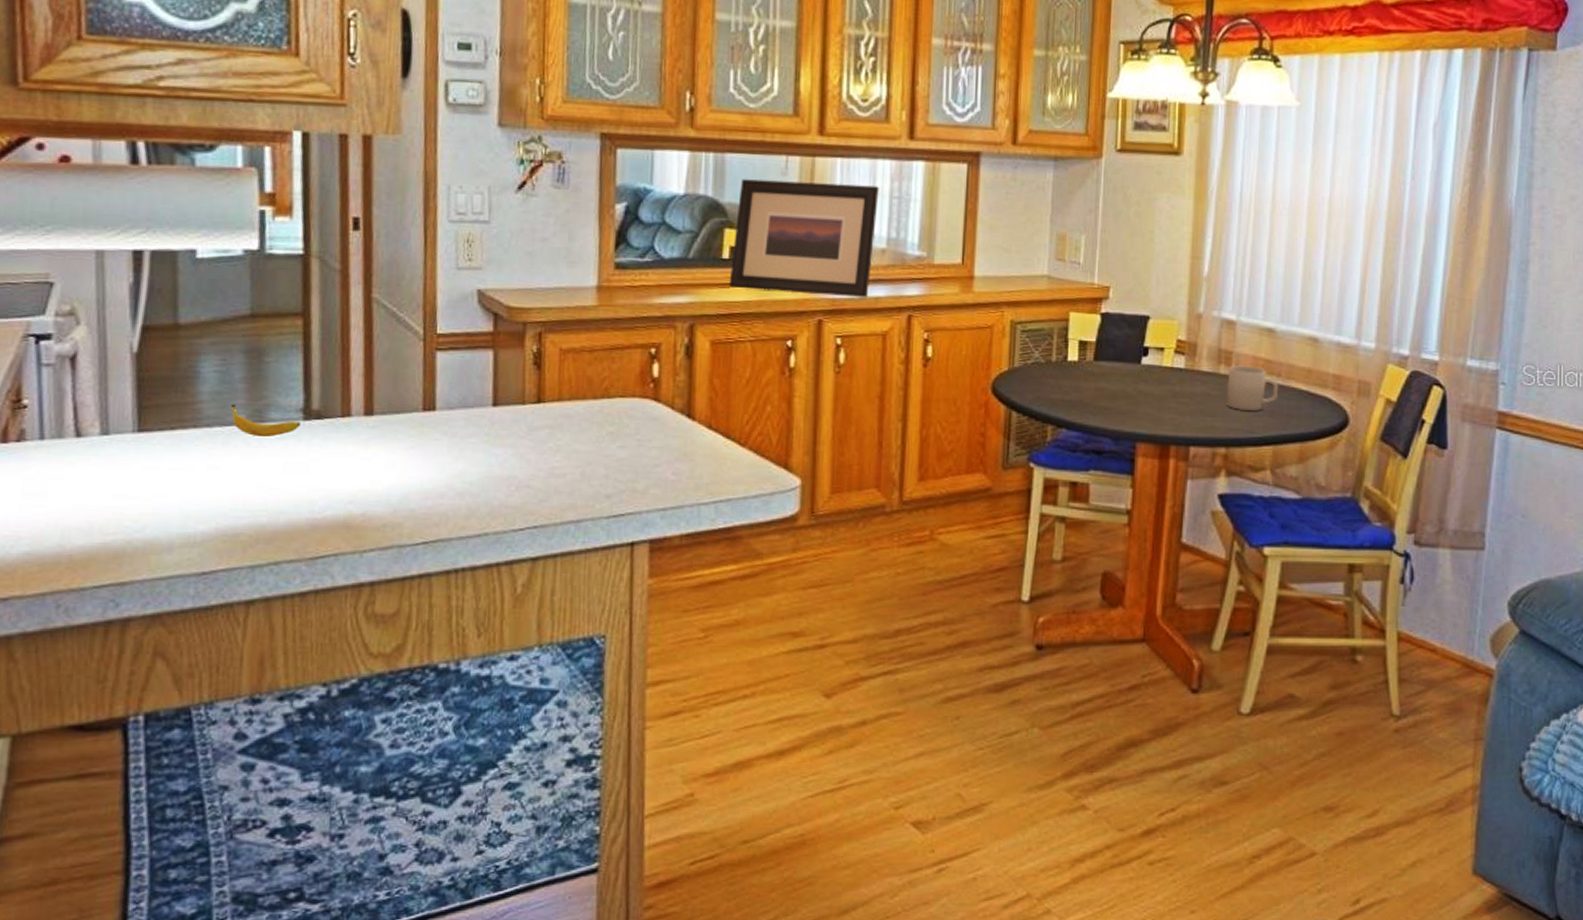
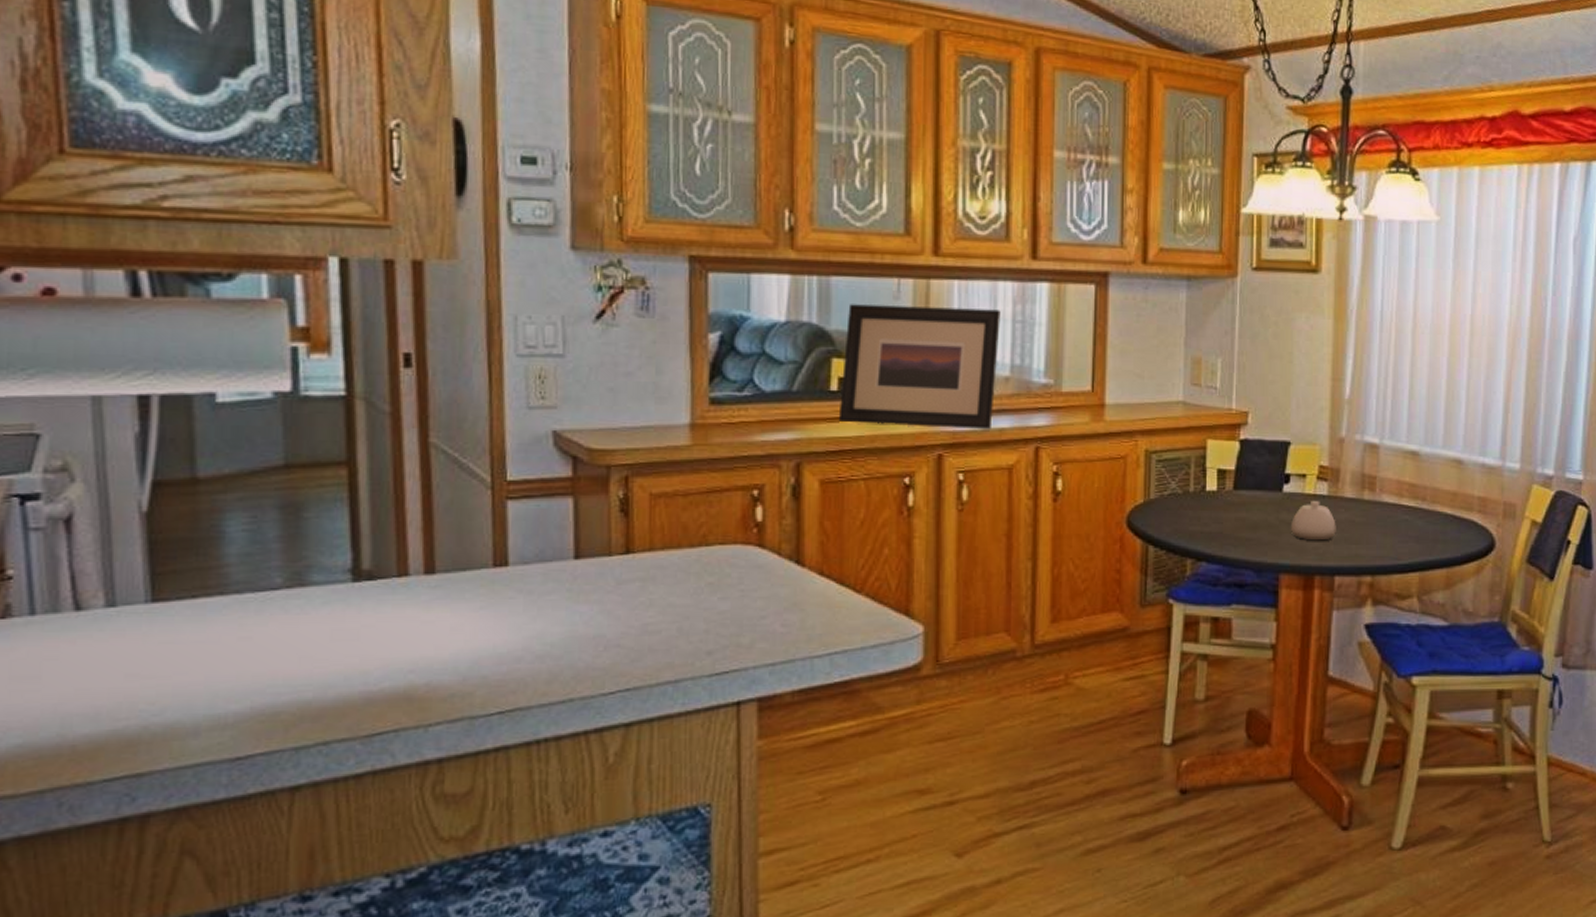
fruit: present [231,404,300,438] -> none [265,566,349,603]
sugar bowl: none [1147,374,1192,412] -> present [1290,501,1336,541]
mug: present [1225,365,1279,411] -> none [1370,490,1424,537]

